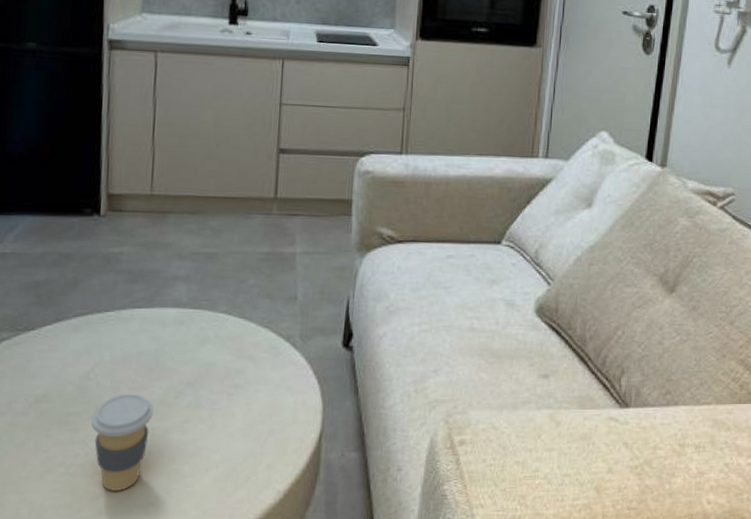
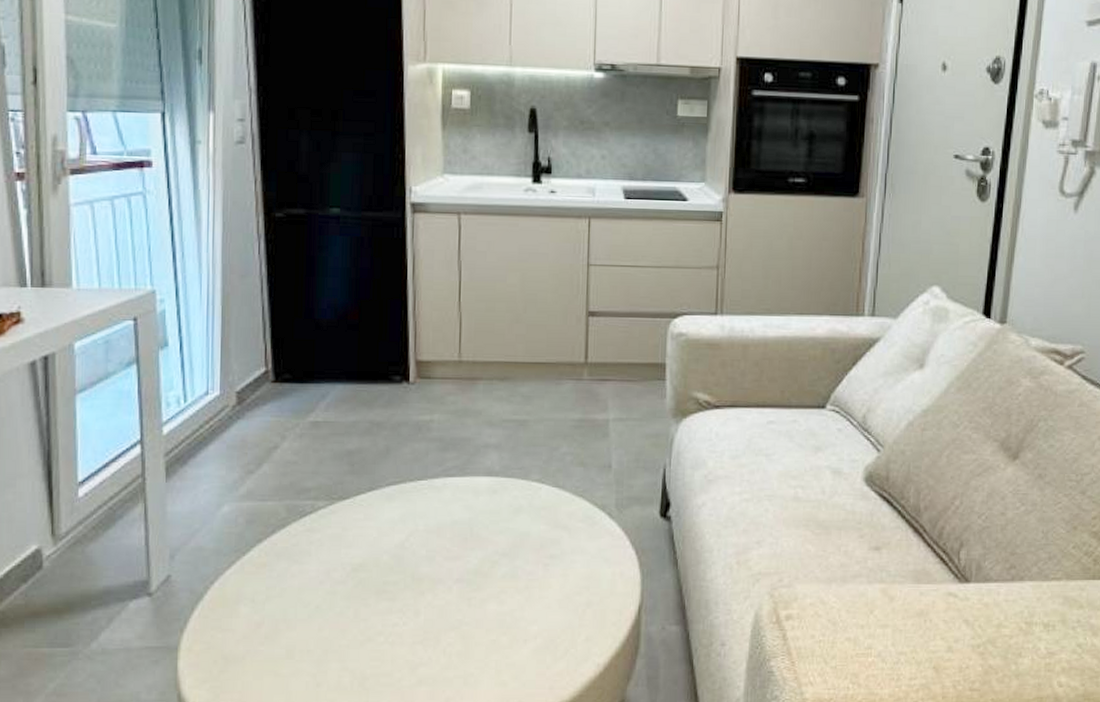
coffee cup: present [90,393,154,491] -> none [407,563,469,661]

